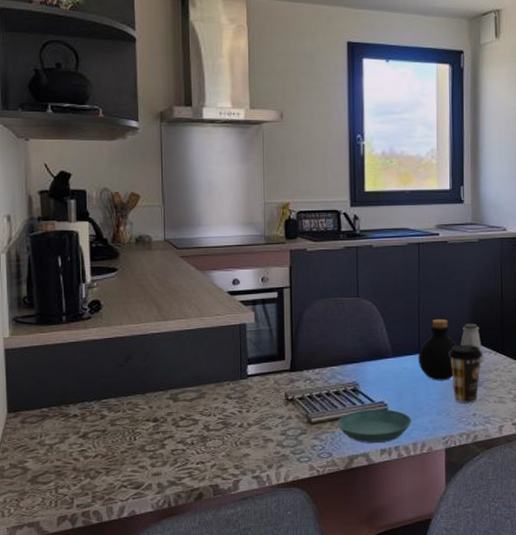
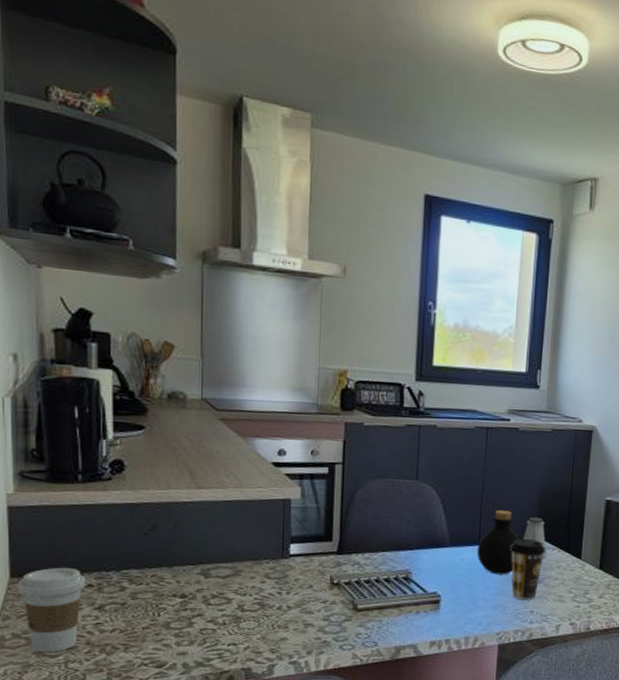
coffee cup: none [13,400,72,481] -> present [17,567,86,653]
saucer: present [337,408,412,443] -> none [385,599,465,635]

